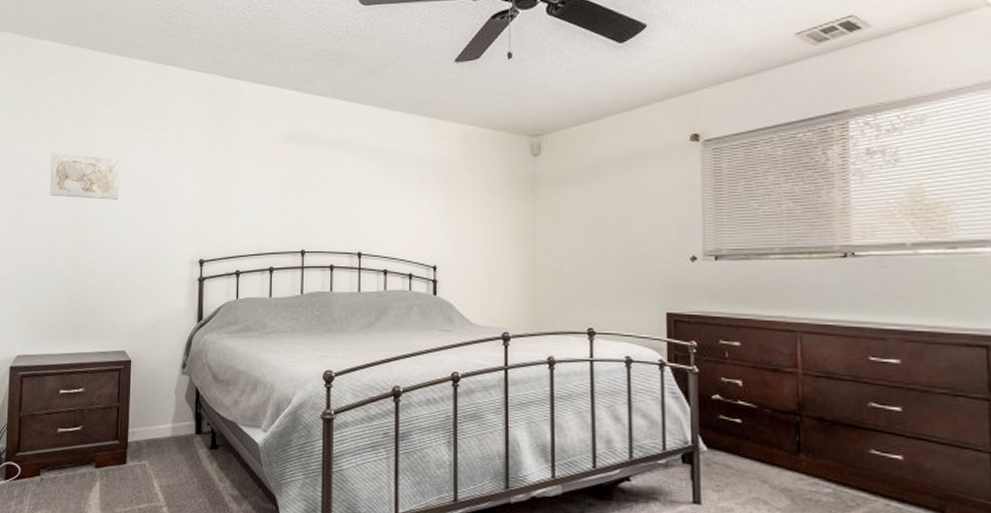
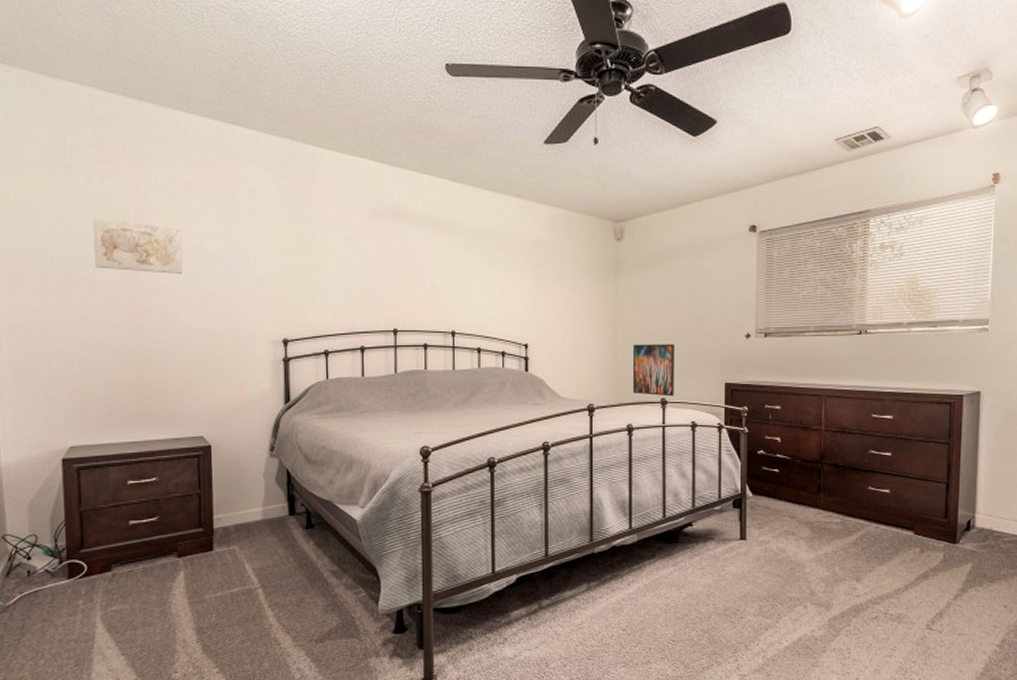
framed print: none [553,267,603,327] -> present [632,344,674,397]

